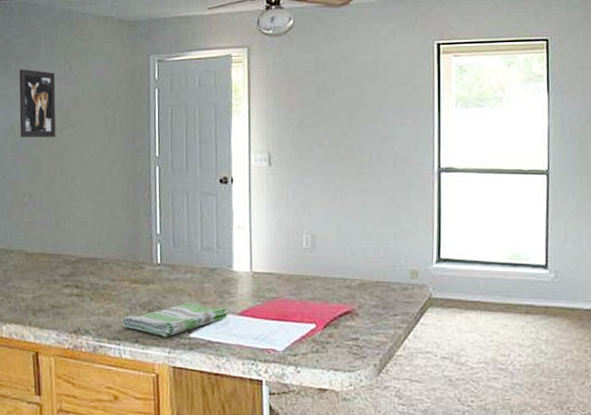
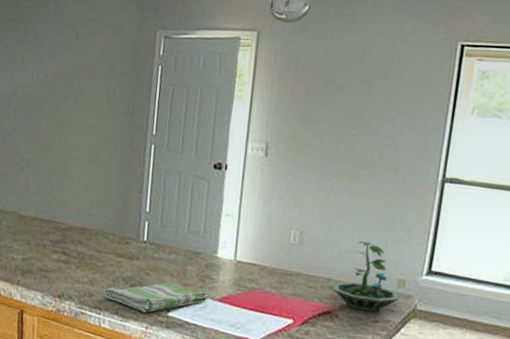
wall art: present [19,69,56,137] -> none [23,33,61,105]
terrarium: none [349,238,415,306] -> present [332,241,400,312]

